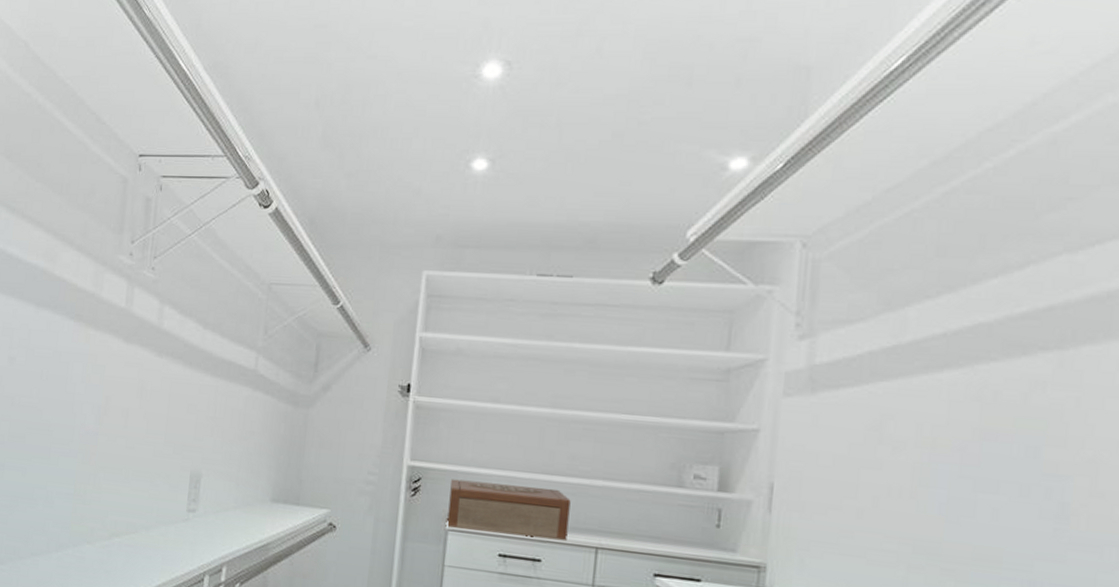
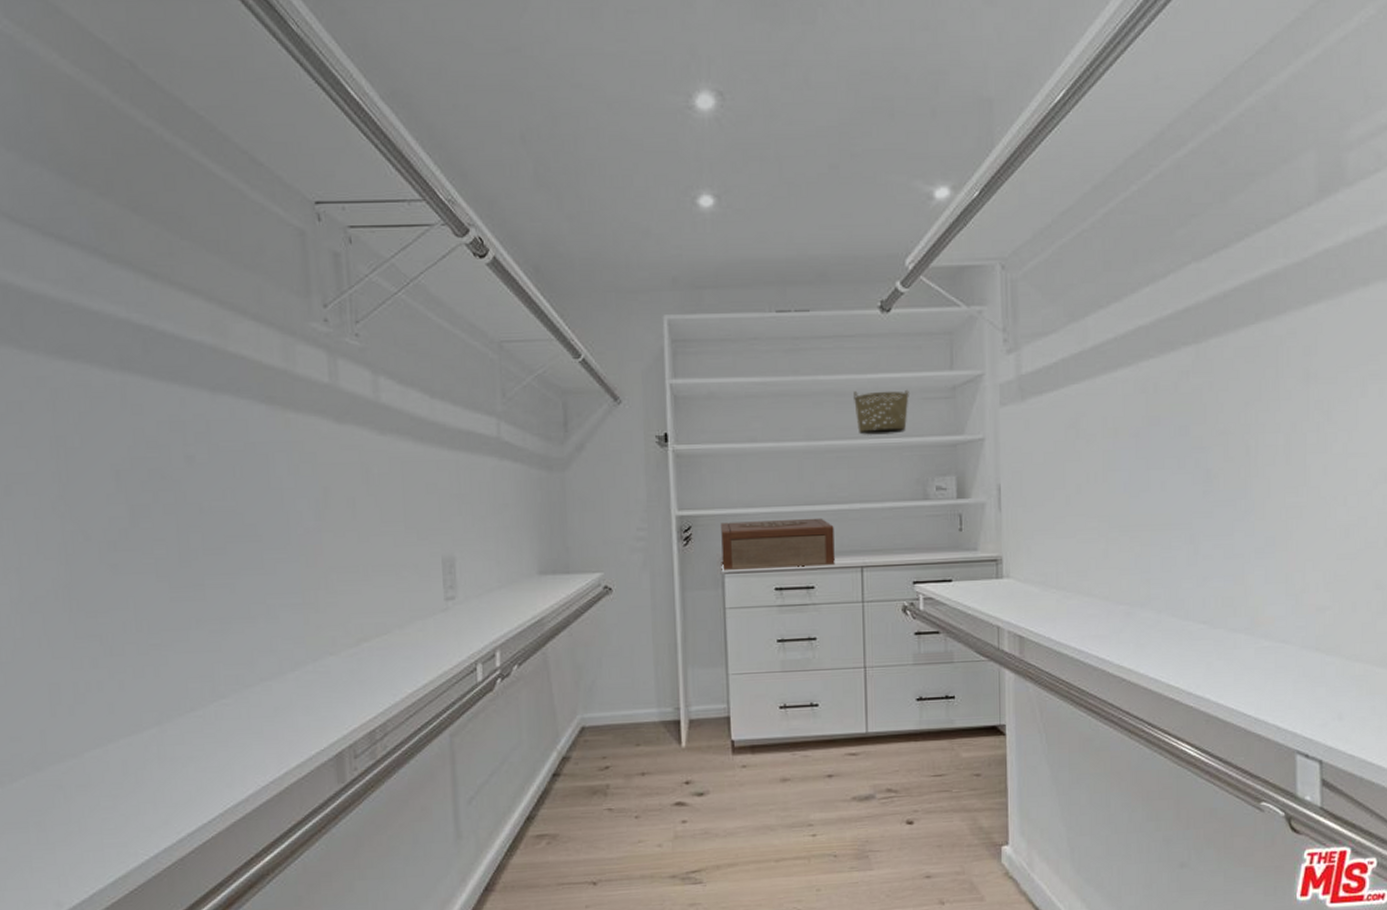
basket: none [610,362,674,413] -> present [854,389,909,436]

